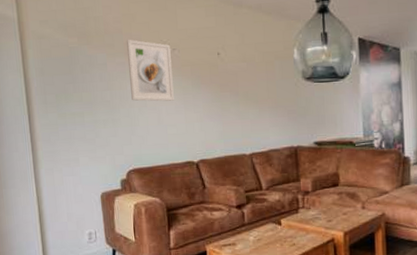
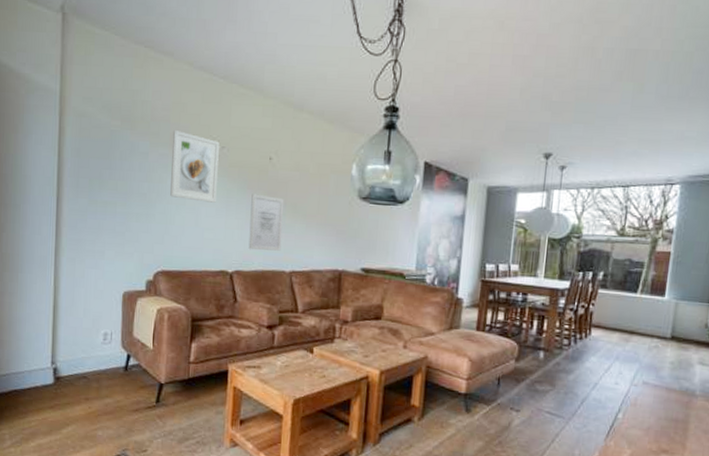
wall art: none [206,87,239,139] -> present [248,194,284,251]

